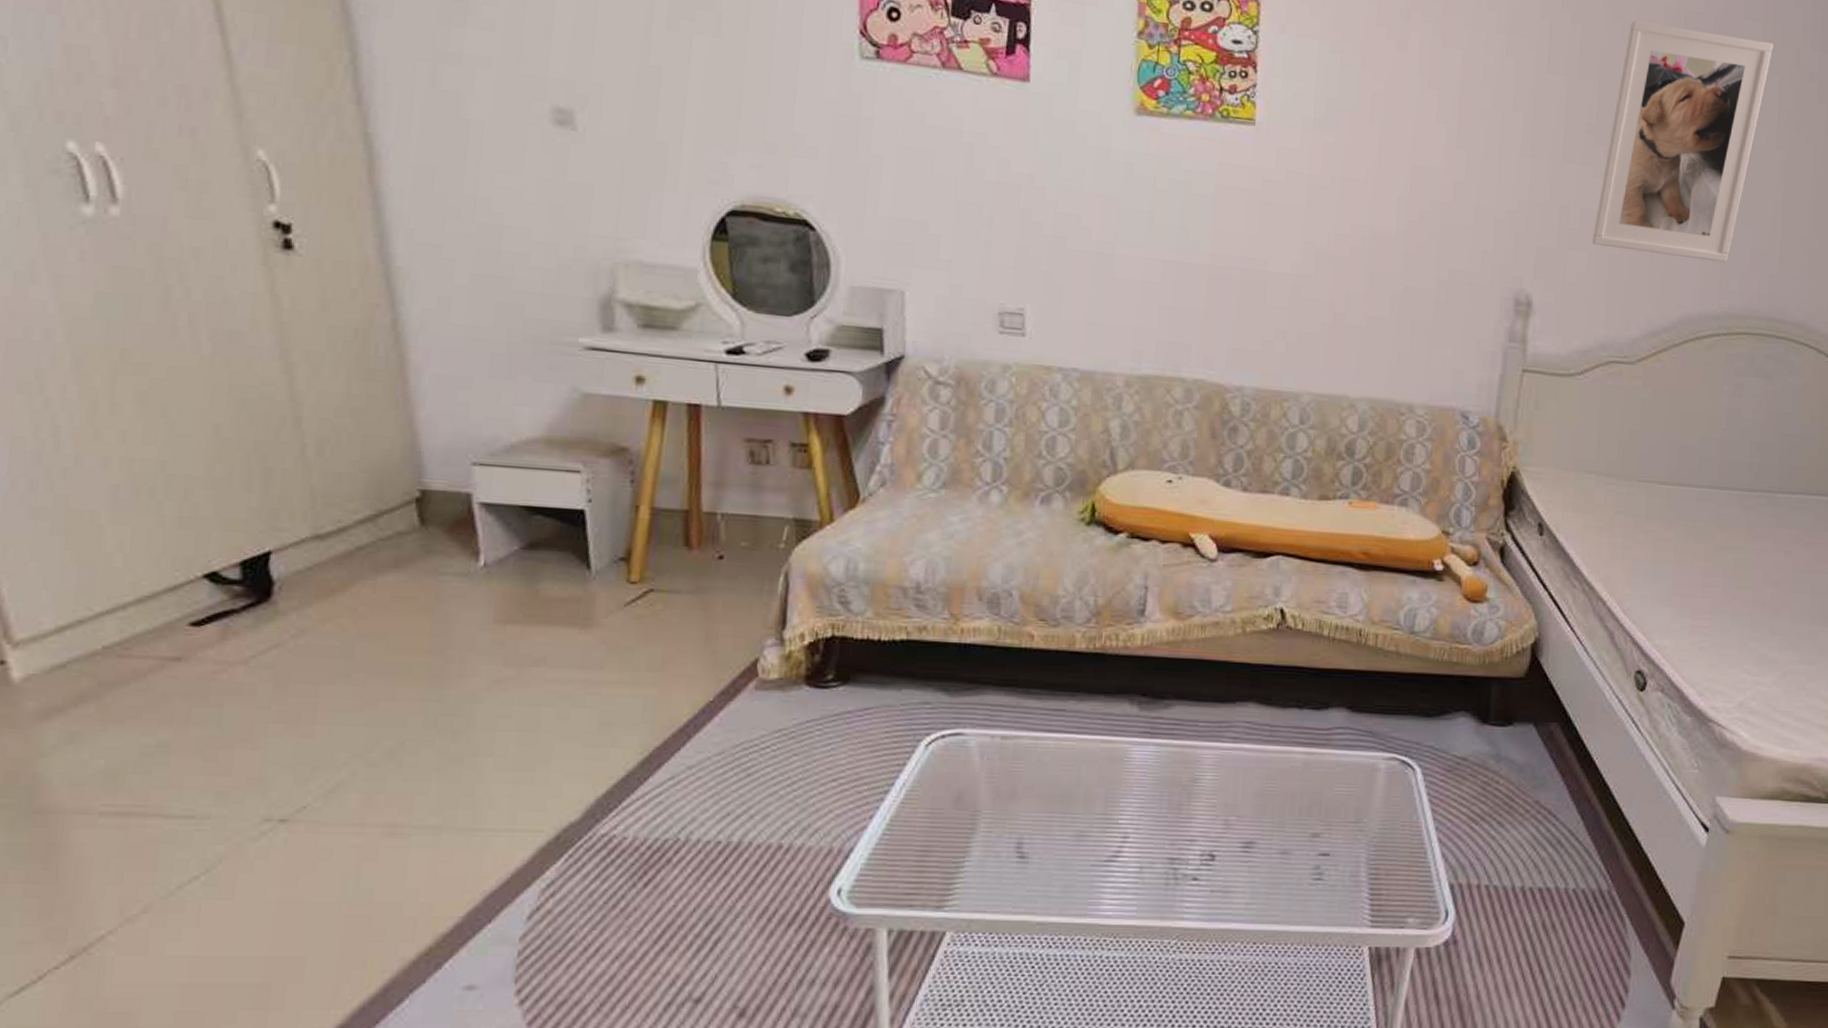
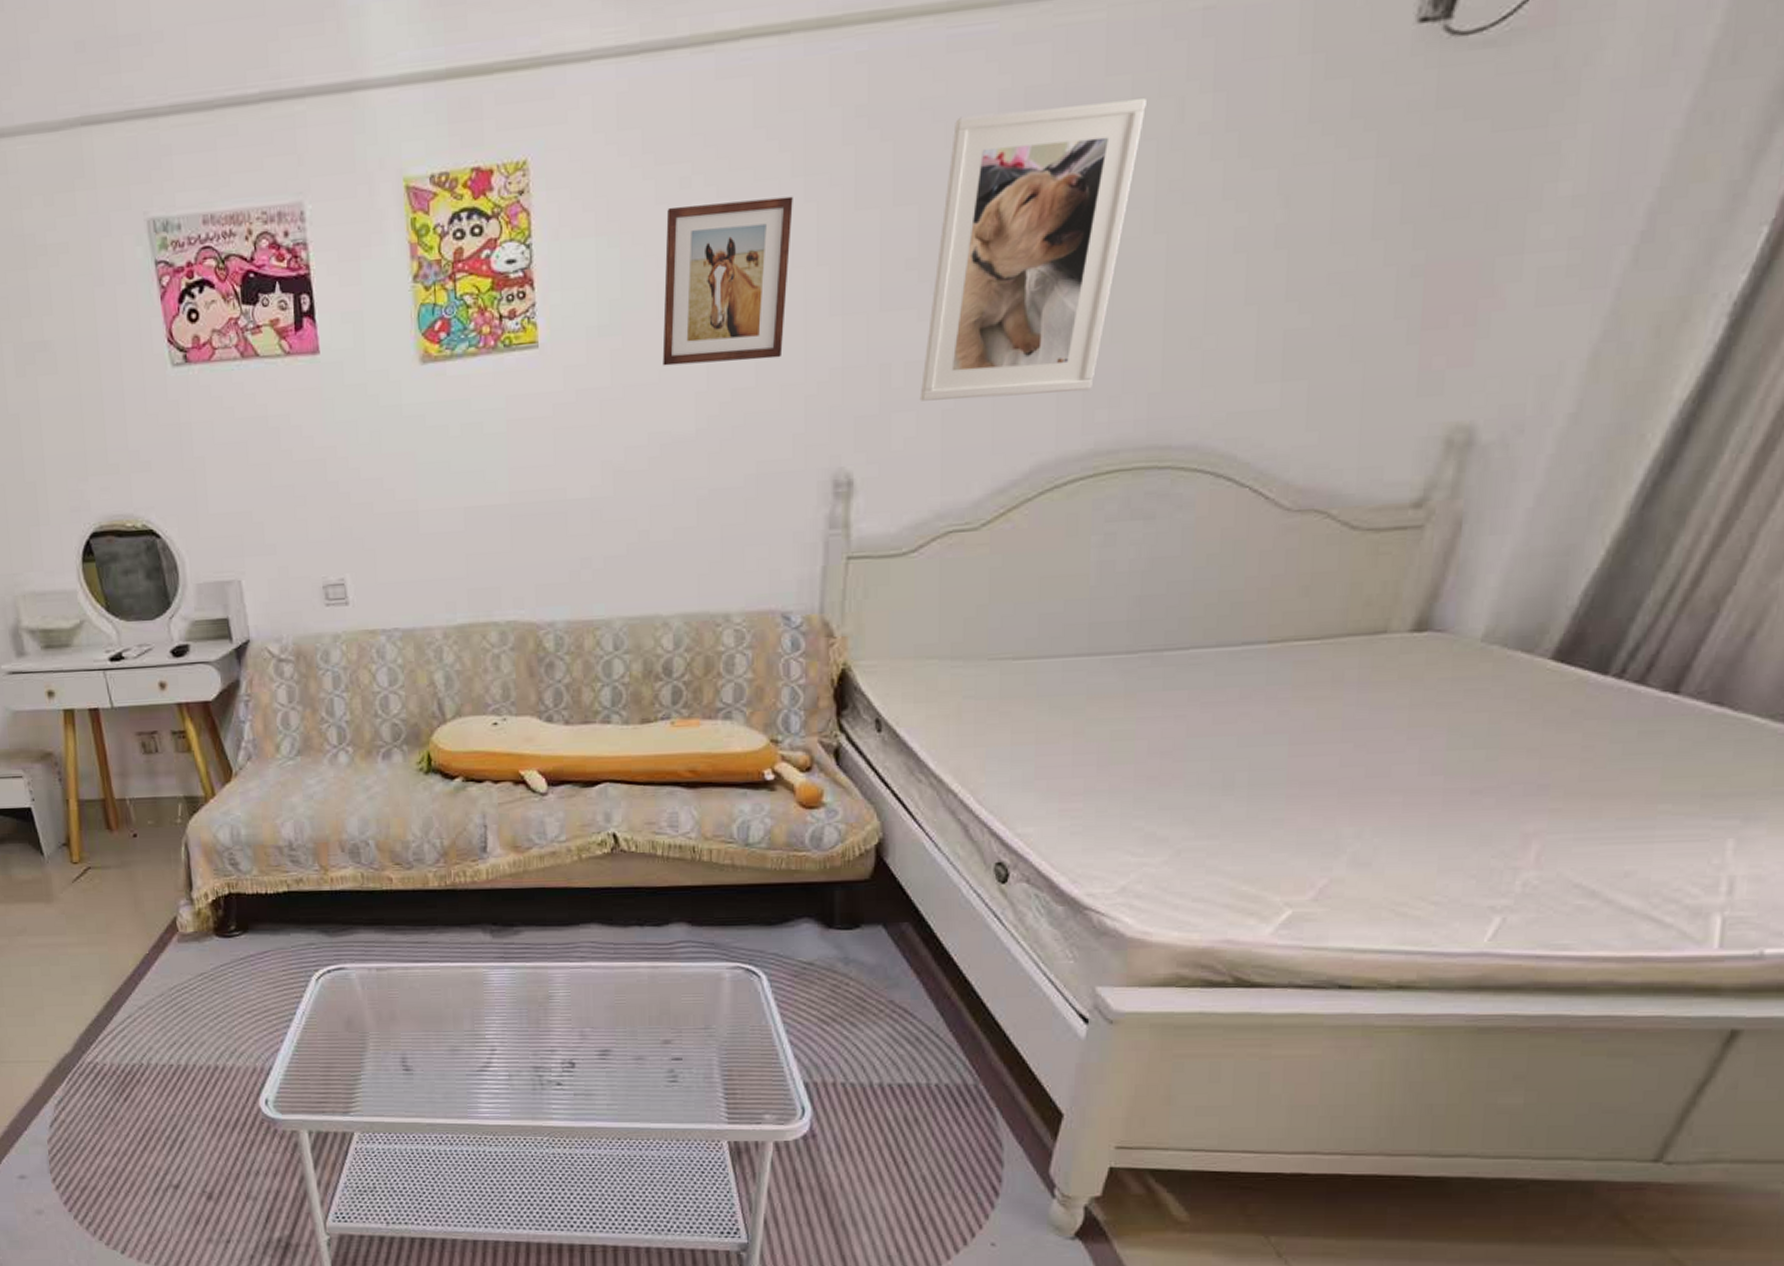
wall art: none [1371,31,1497,182] -> present [662,196,793,366]

